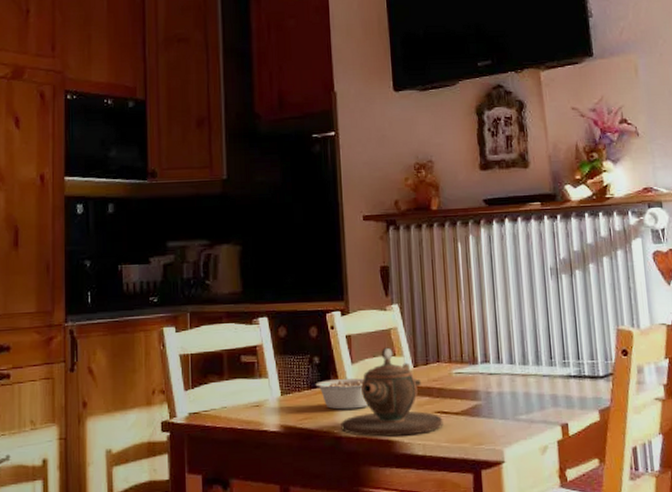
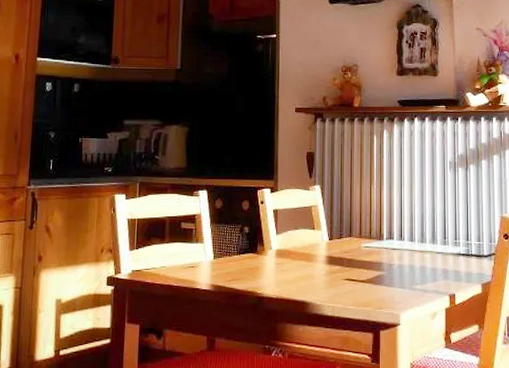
legume: present [315,378,368,410] -> none [244,247,288,273]
teapot: present [341,347,443,437] -> none [263,222,351,298]

